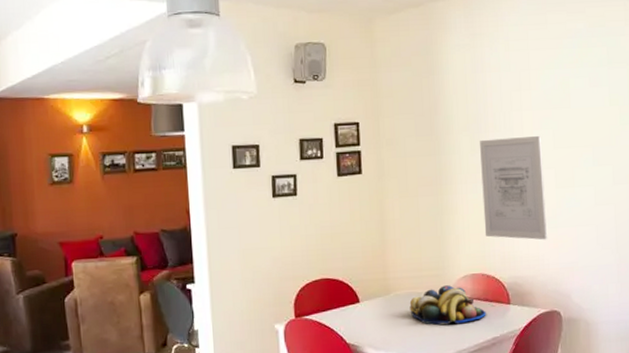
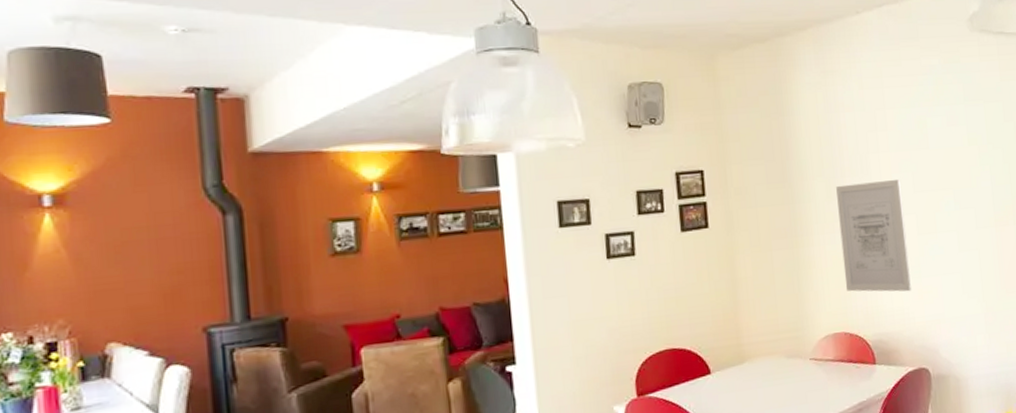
fruit bowl: present [409,285,486,325] -> none [767,347,851,393]

